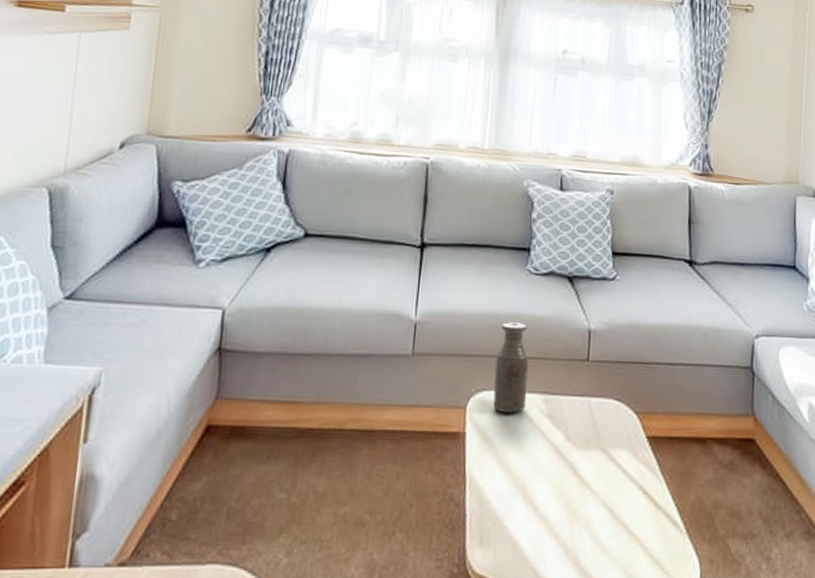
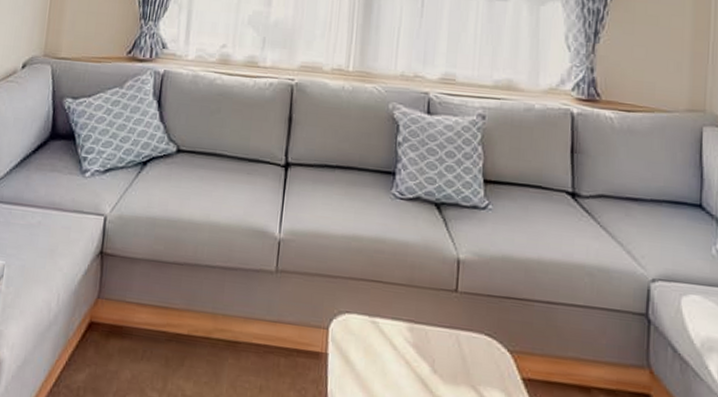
bottle: present [493,322,530,413] -> none [356,245,394,339]

